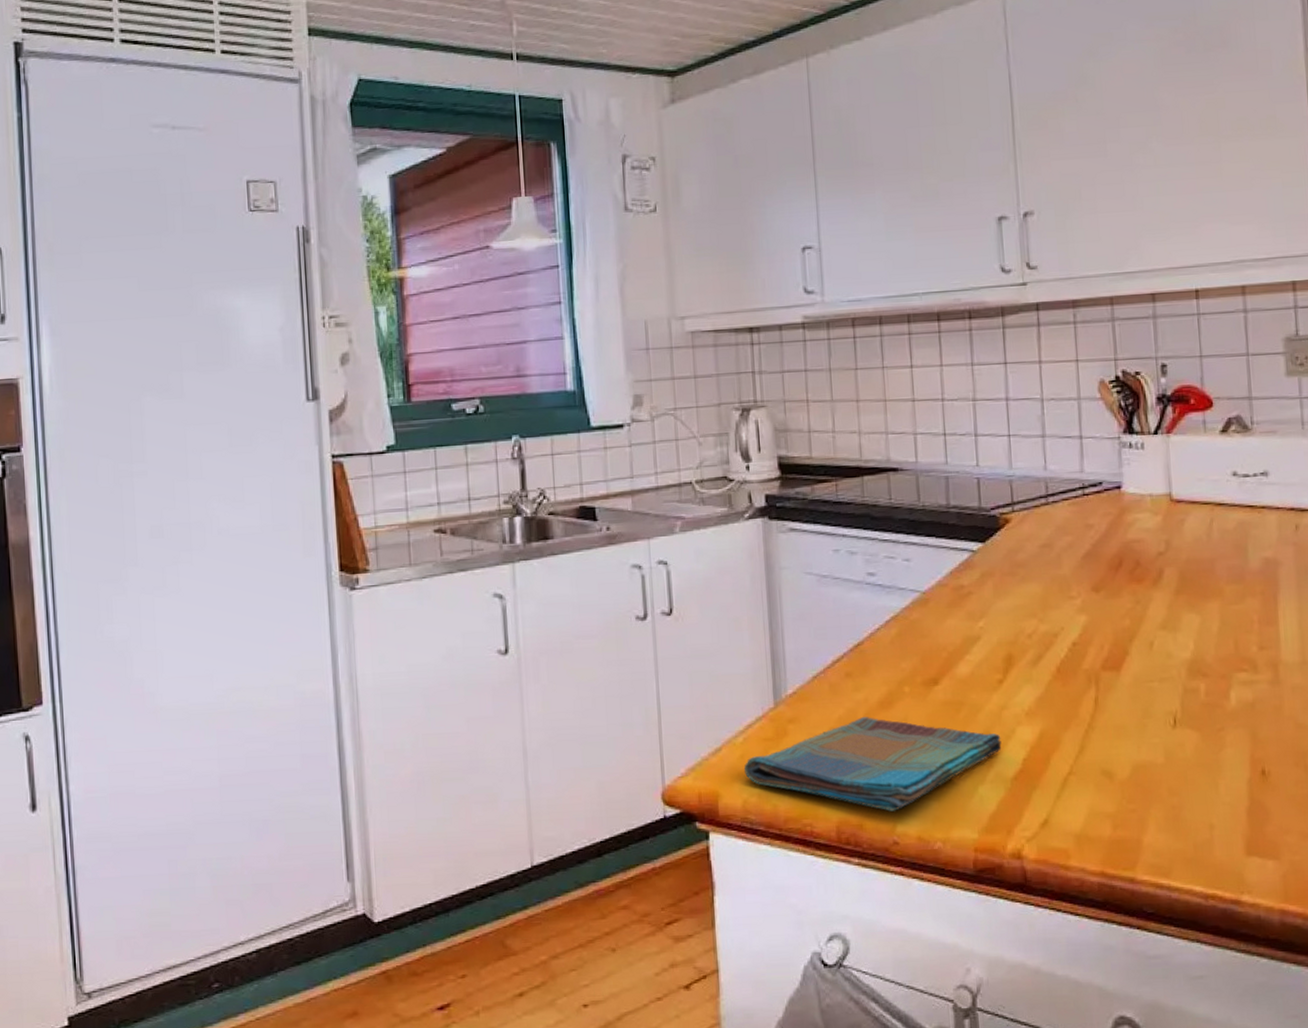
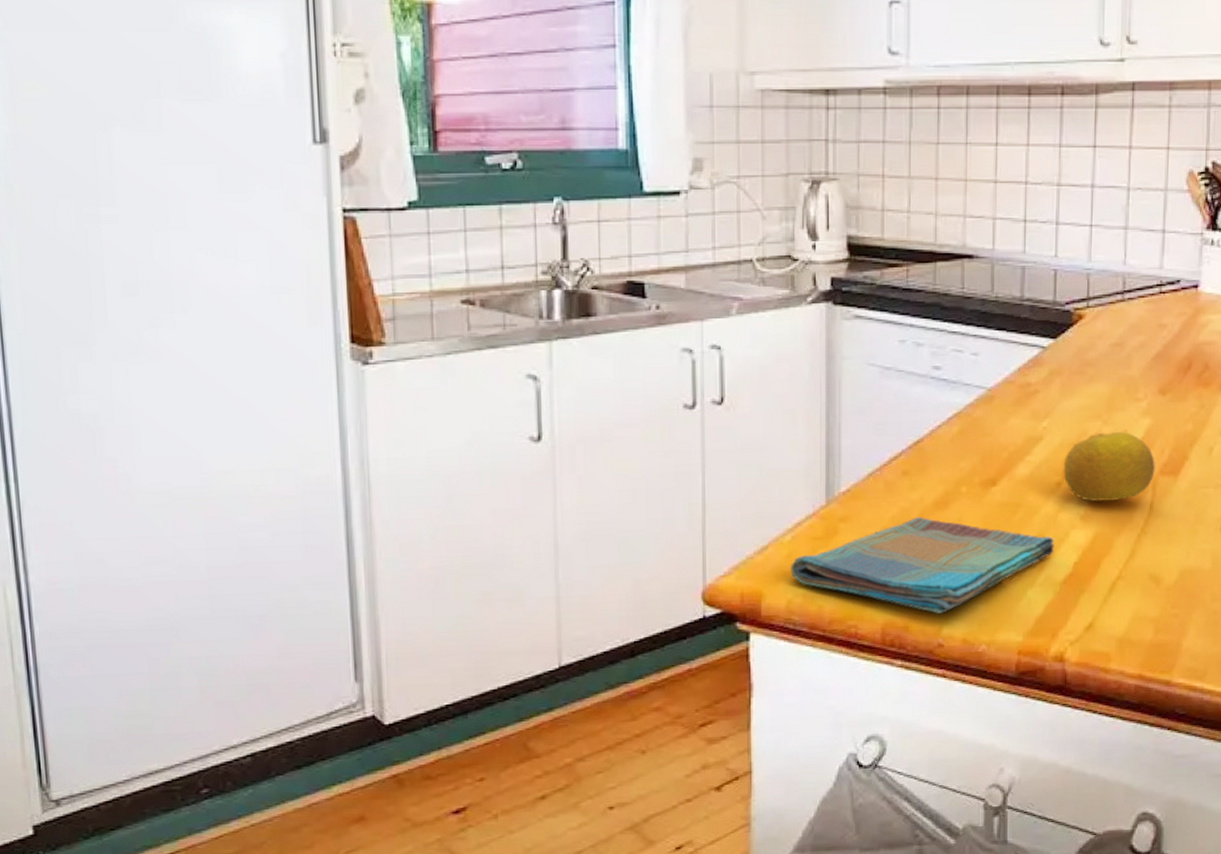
fruit: none [1003,629,1096,698] -> present [1063,432,1155,501]

